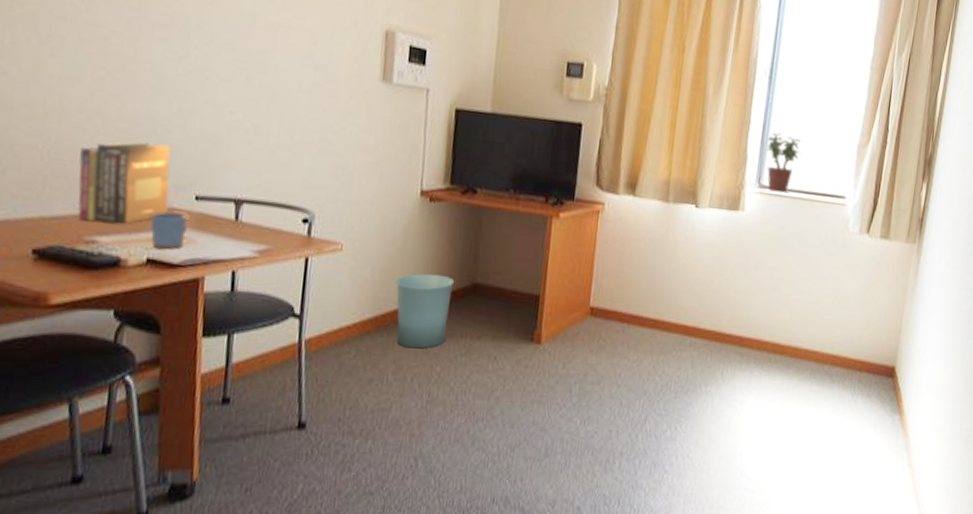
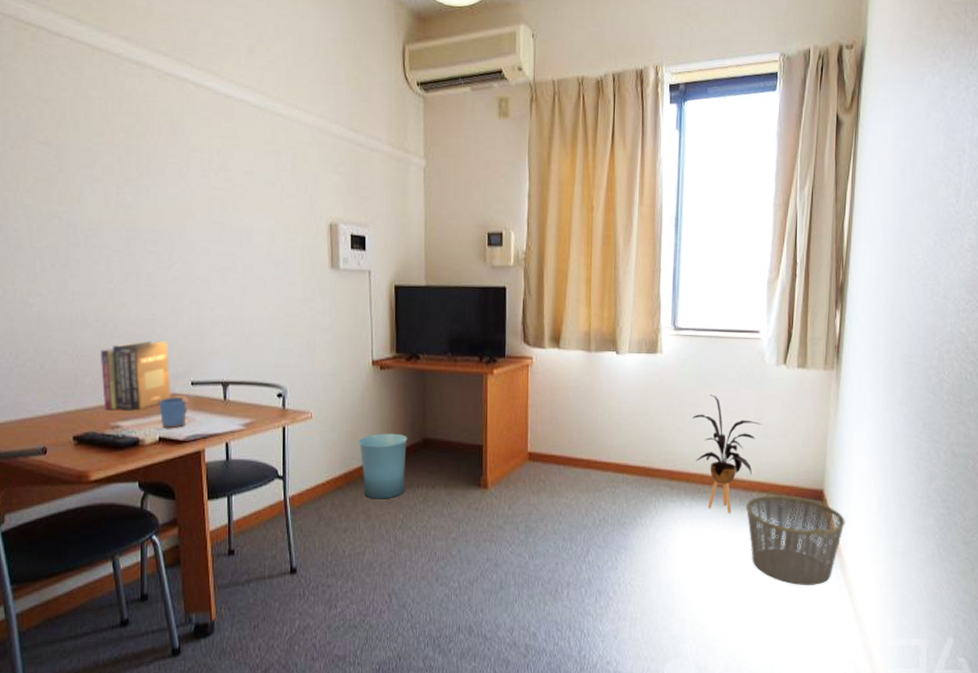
potted plant: present [766,133,801,193] -> none [678,276,712,334]
house plant: none [769,259,840,387] -> present [692,394,762,514]
basket: none [816,365,914,466] -> present [745,491,845,586]

